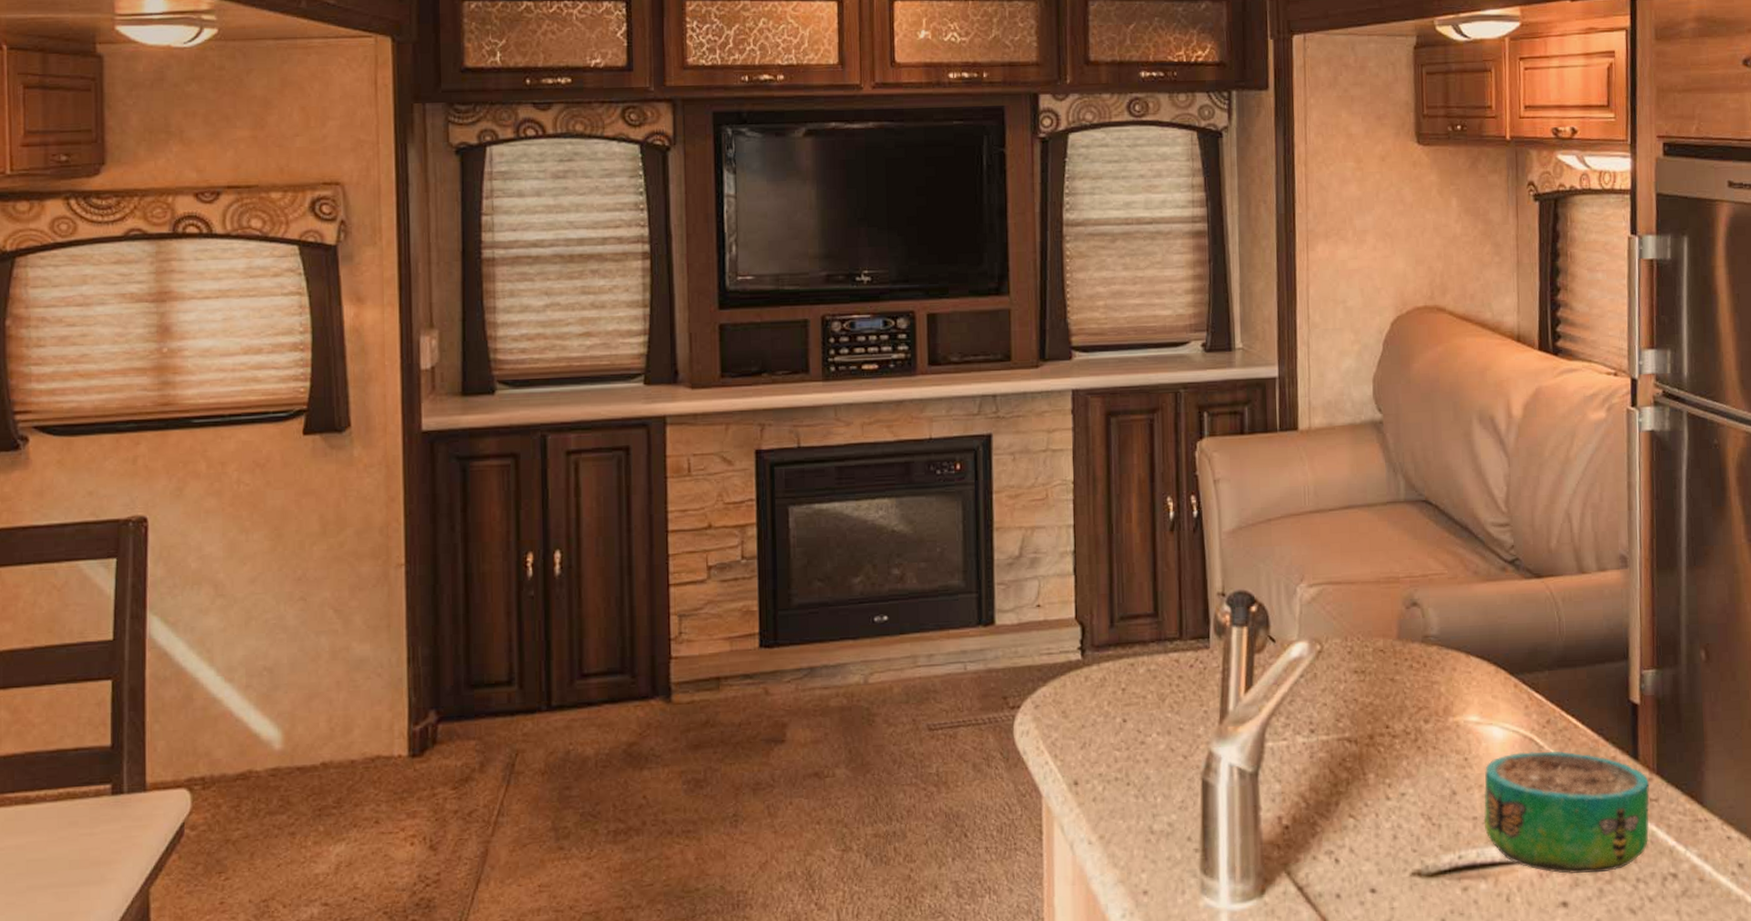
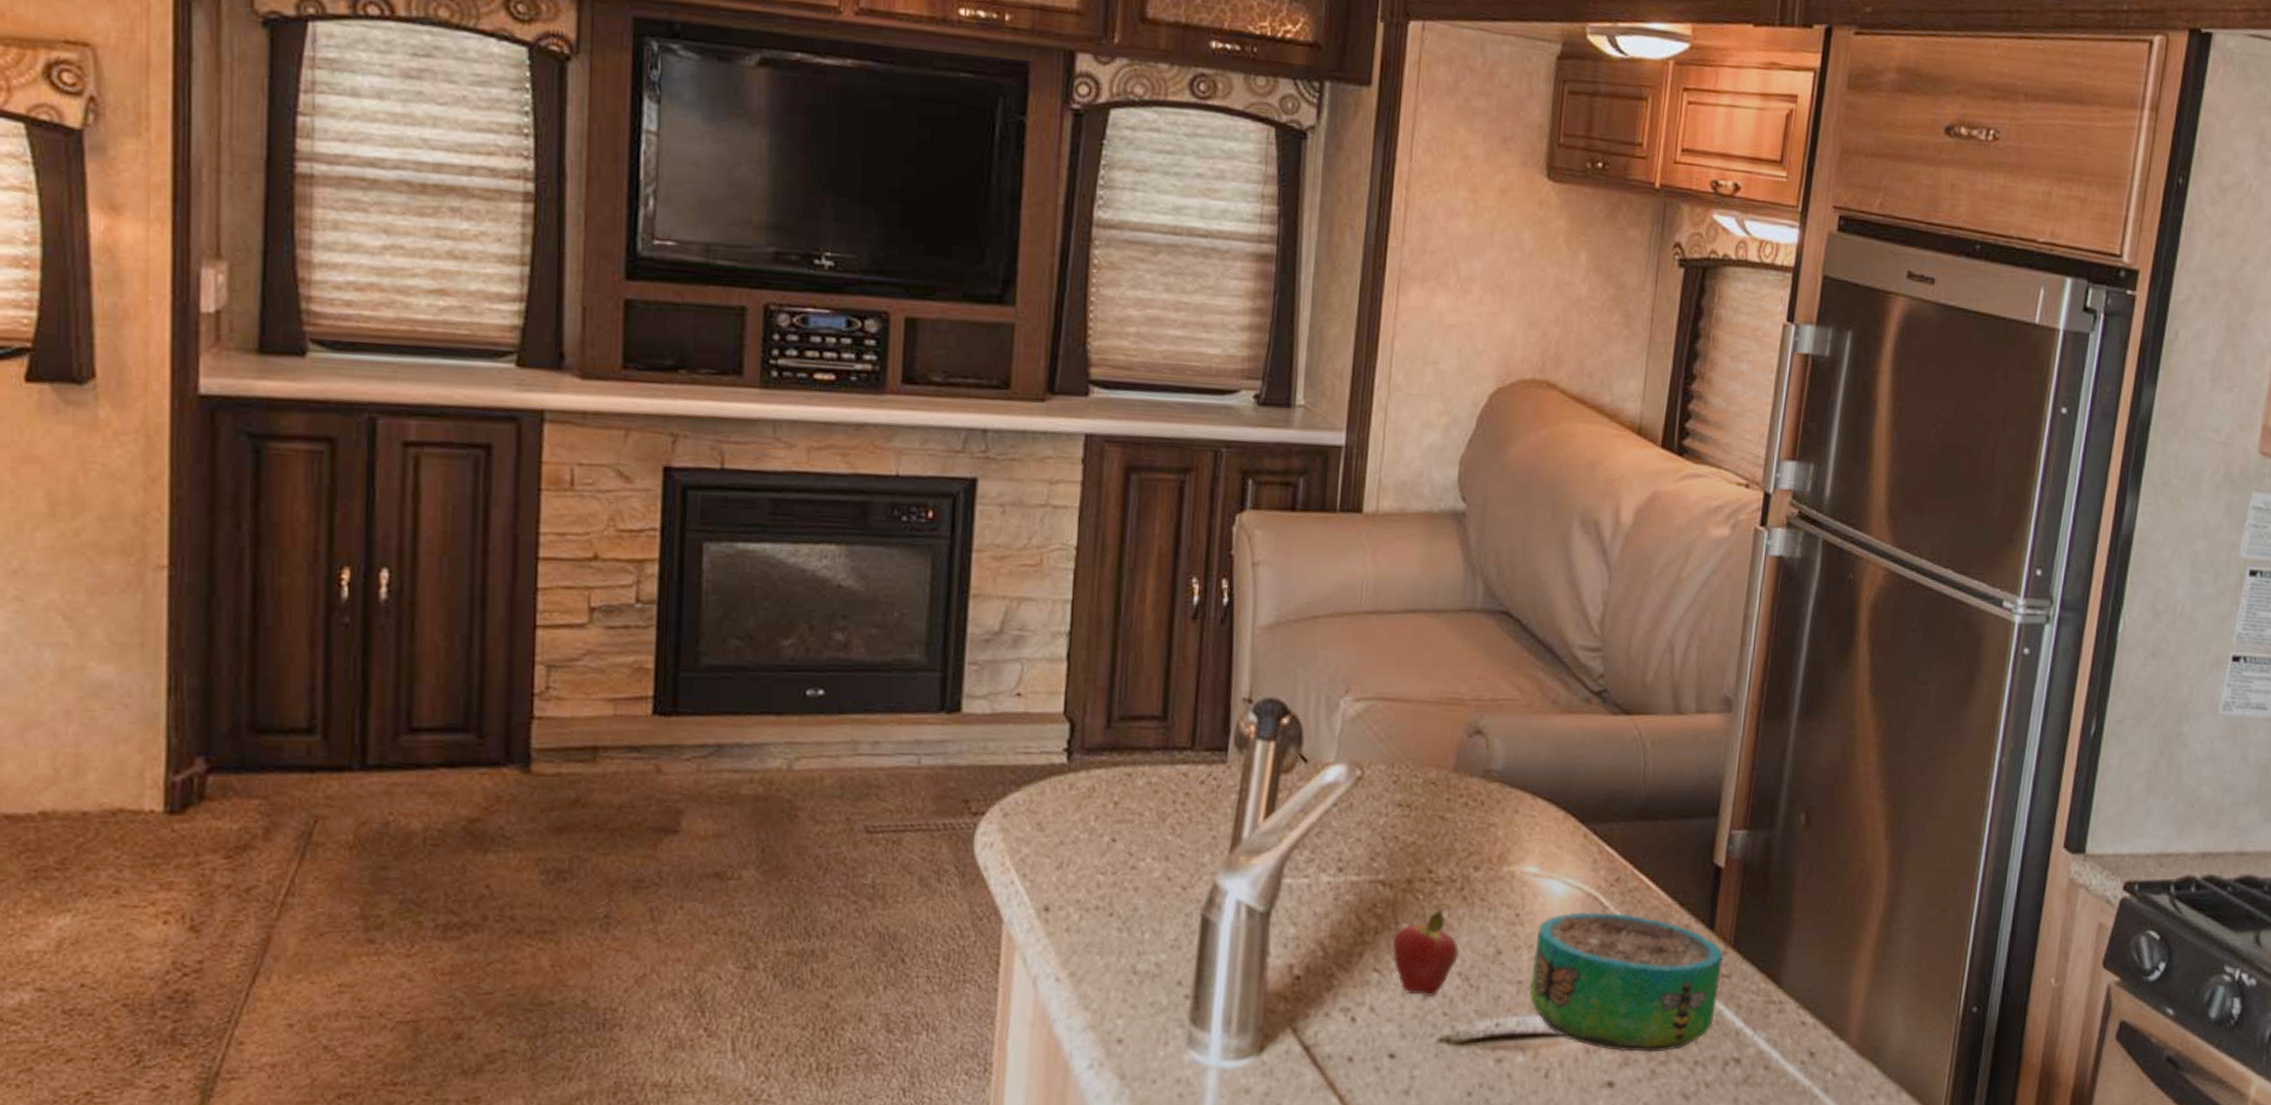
fruit: none [1362,759,1420,836] -> present [1392,909,1459,996]

